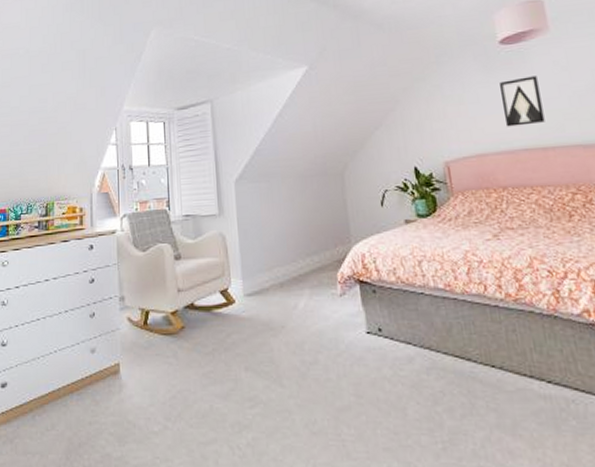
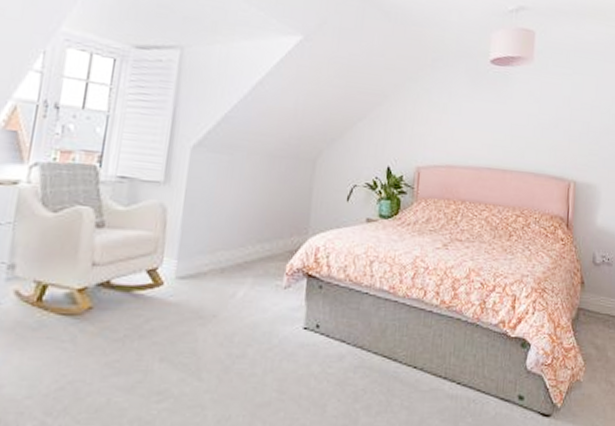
wall art: present [500,76,545,127] -> none [477,99,514,146]

